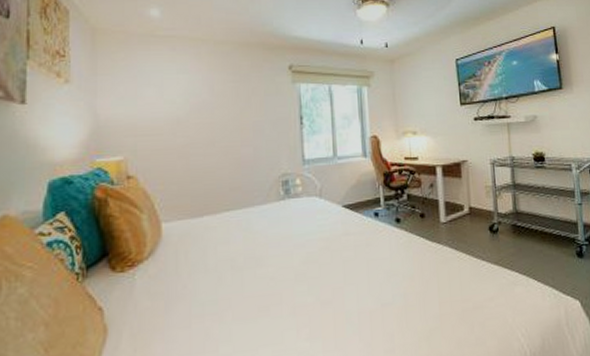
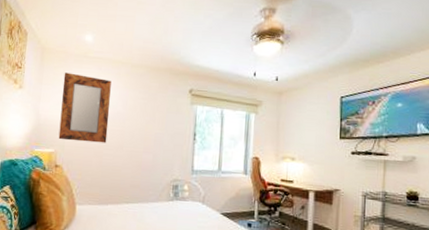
home mirror: none [126,57,193,144] -> present [58,72,112,143]

